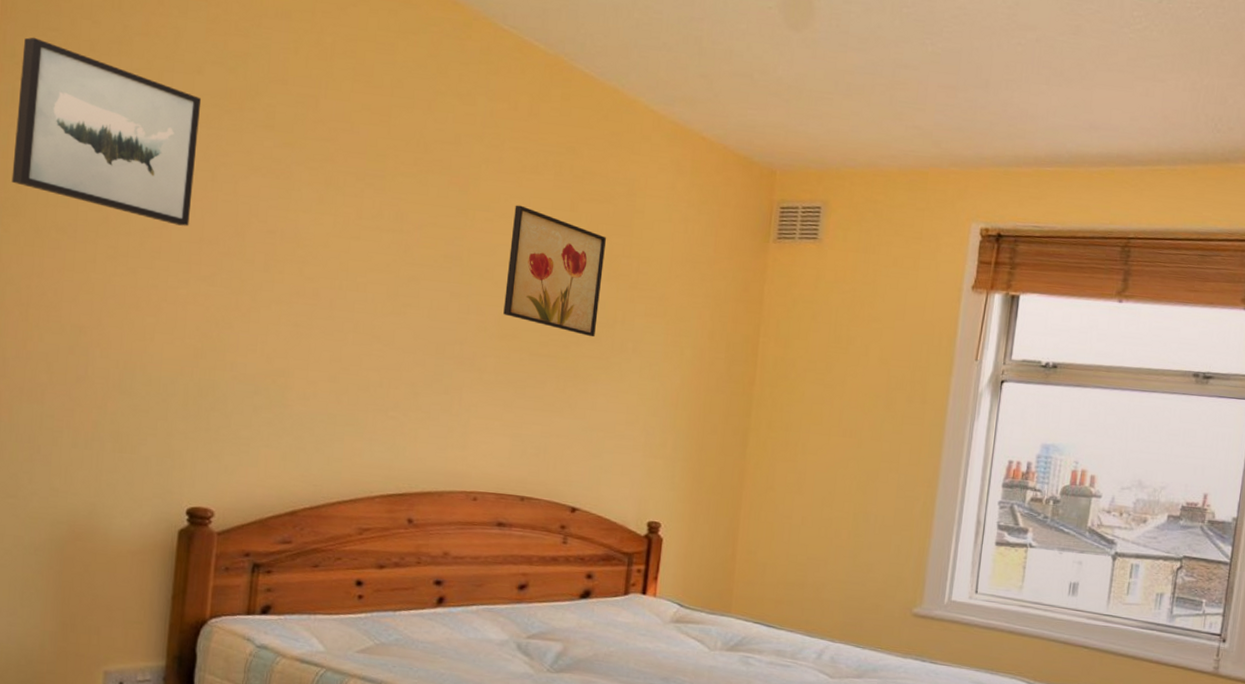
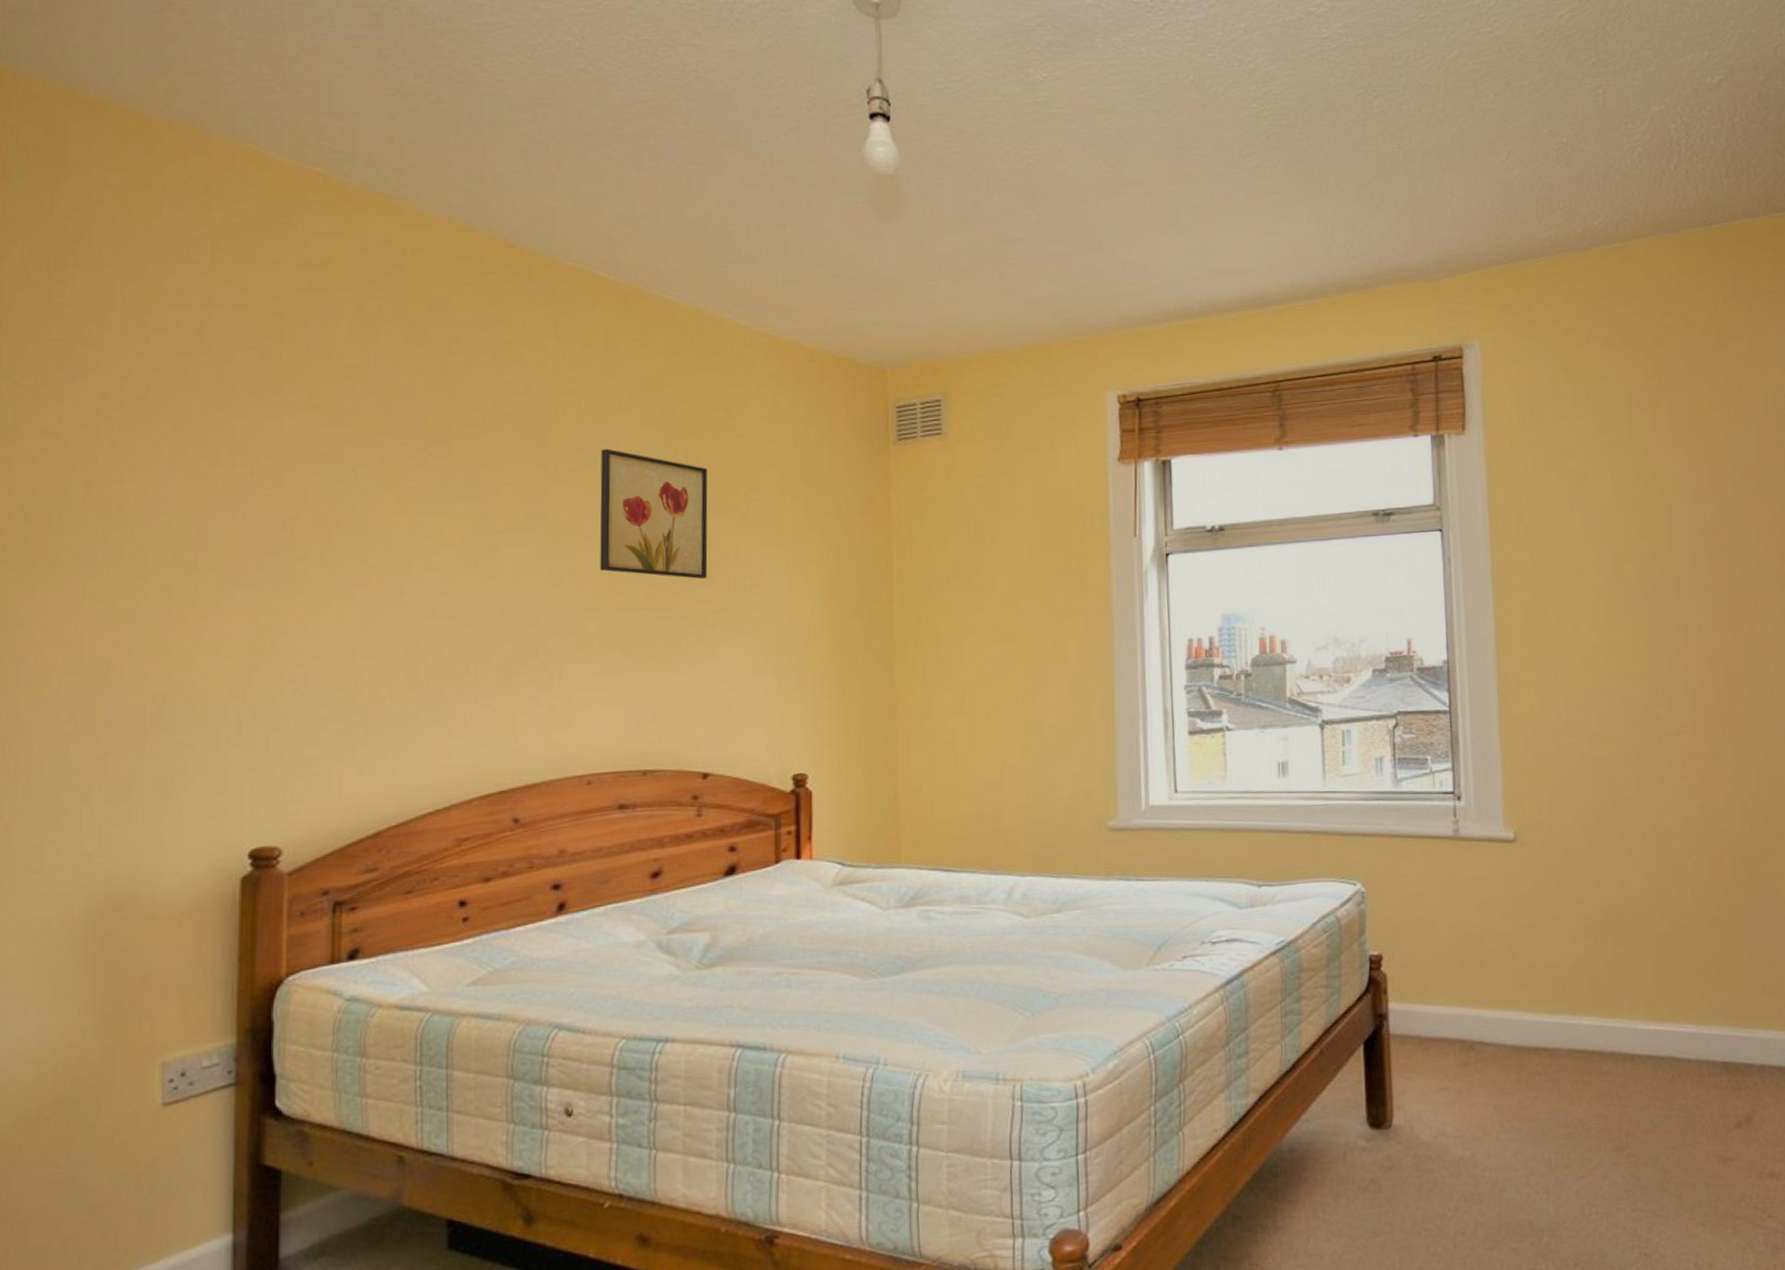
wall art: present [11,37,202,227] -> none [16,351,233,531]

